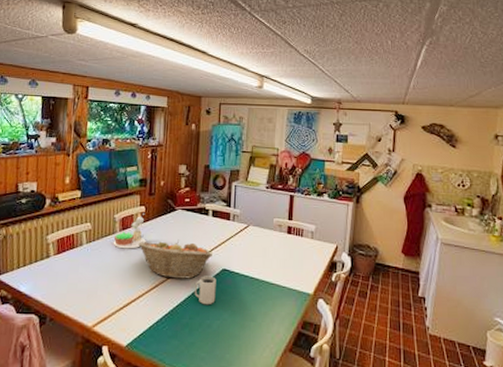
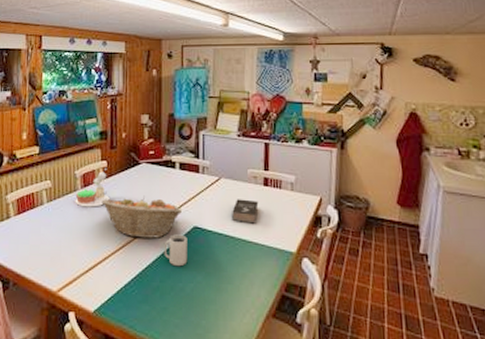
book: none [258,245,282,268] -> present [232,199,259,224]

